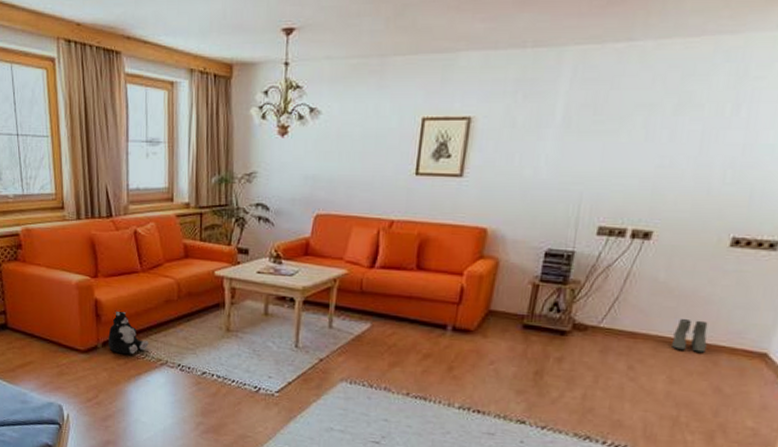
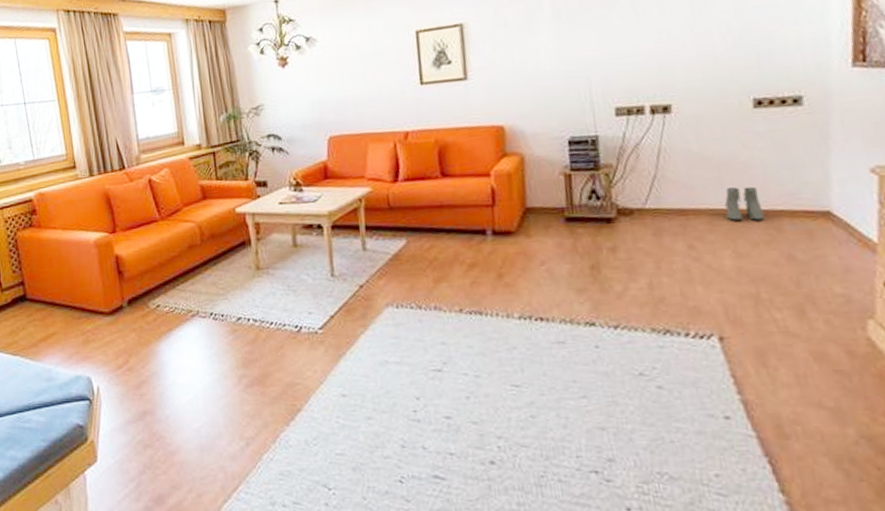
plush toy: present [108,309,149,355] -> none [133,262,177,311]

